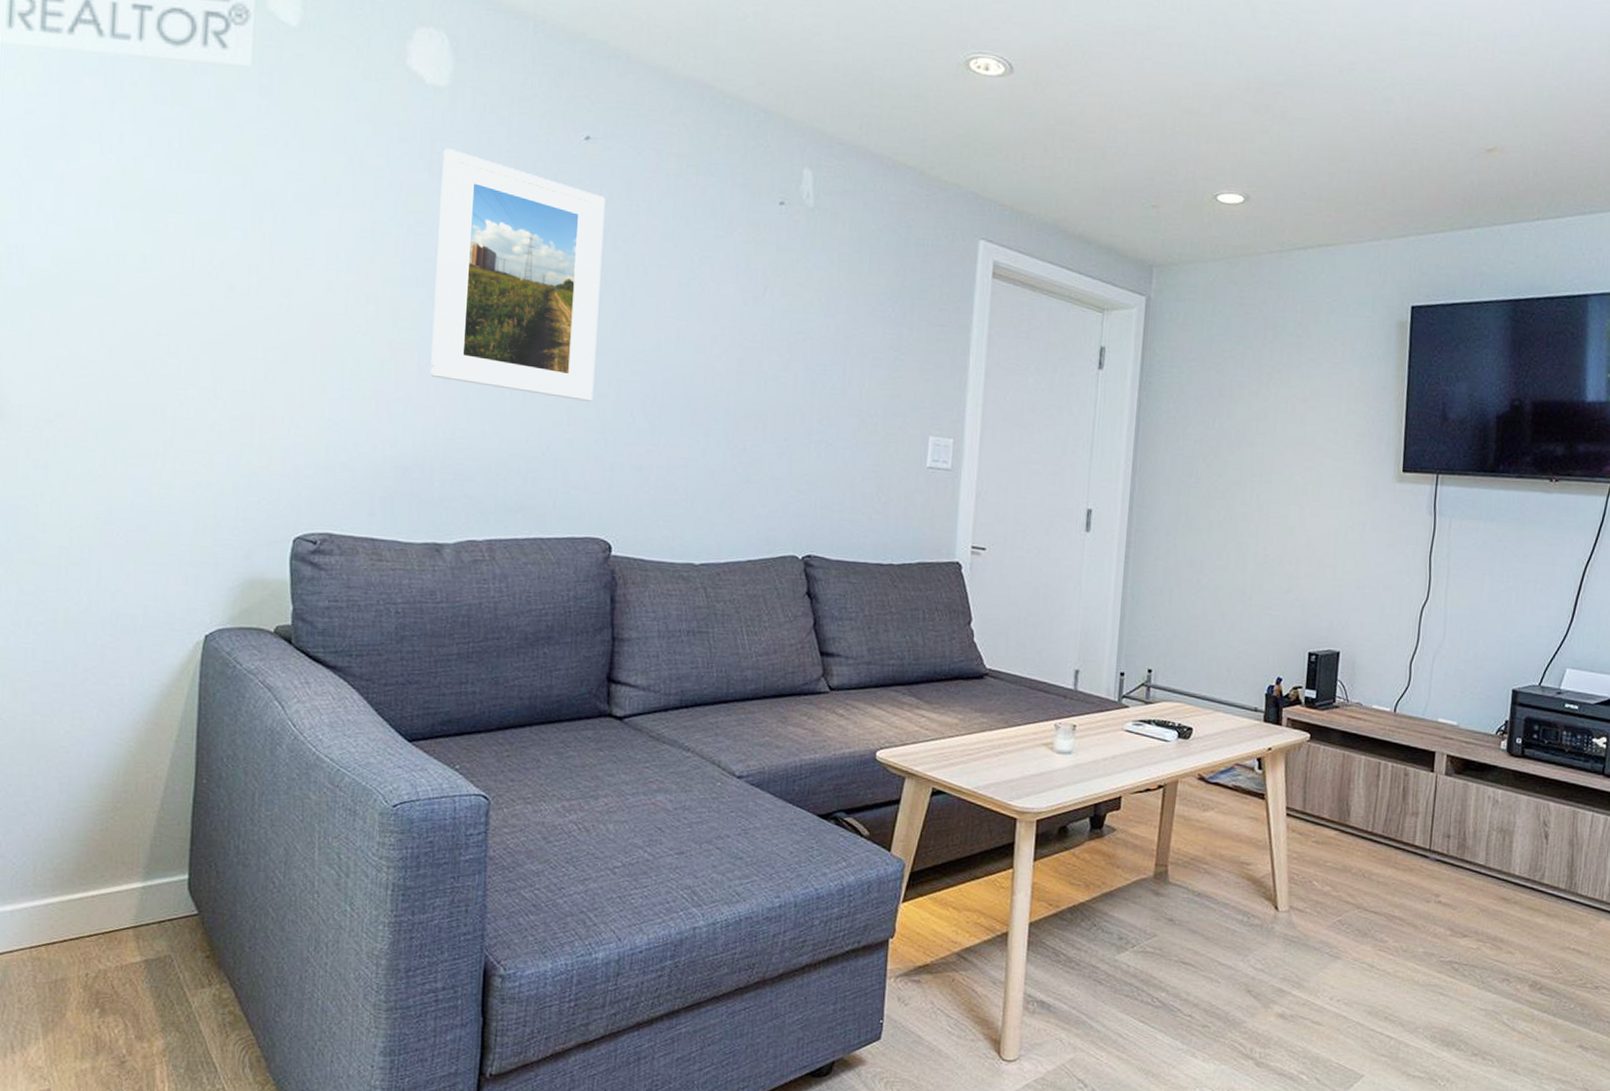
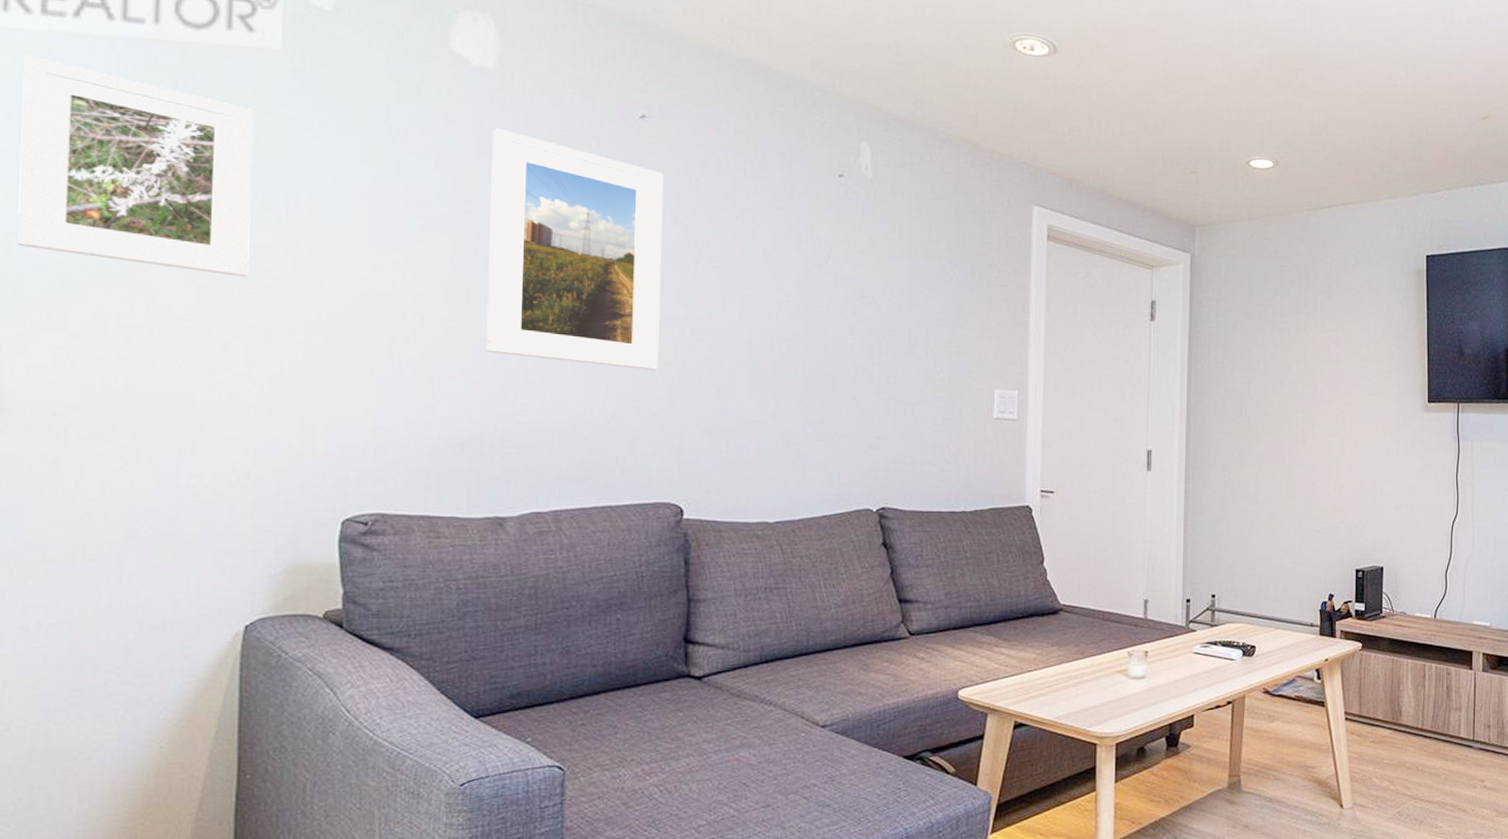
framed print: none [16,71,225,294] -> present [17,55,254,277]

